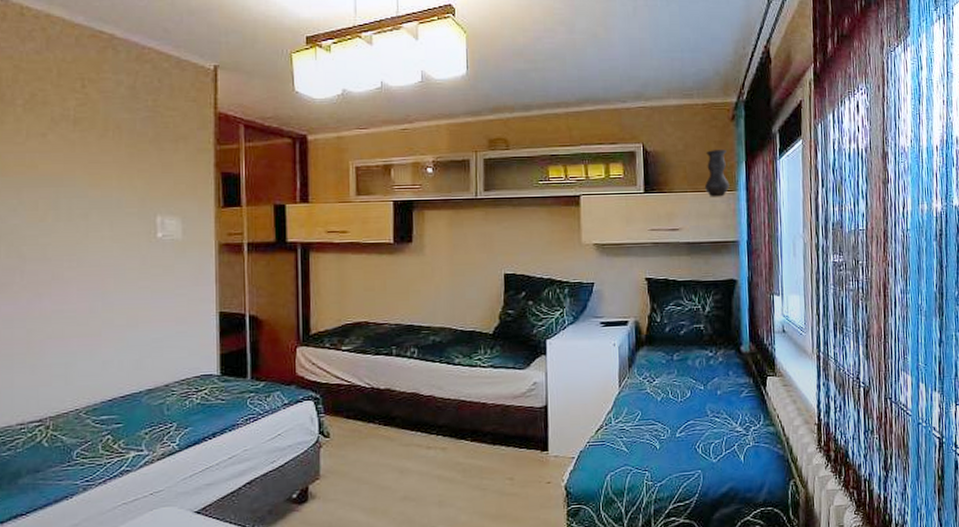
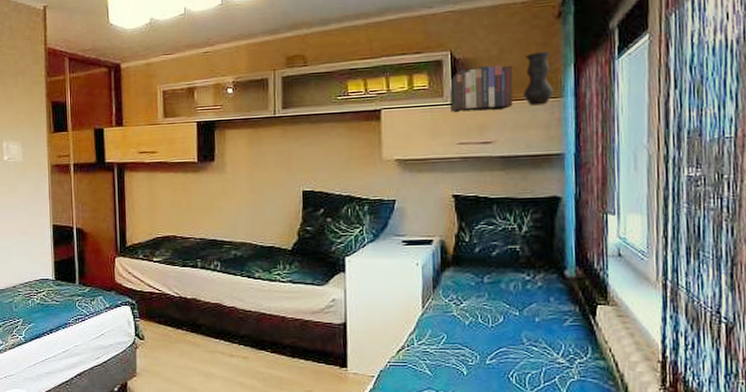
books: none [642,158,697,202] -> present [449,64,513,113]

